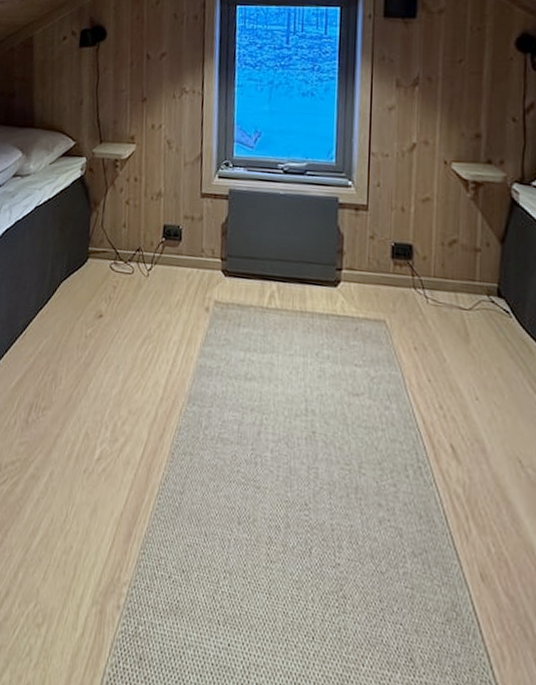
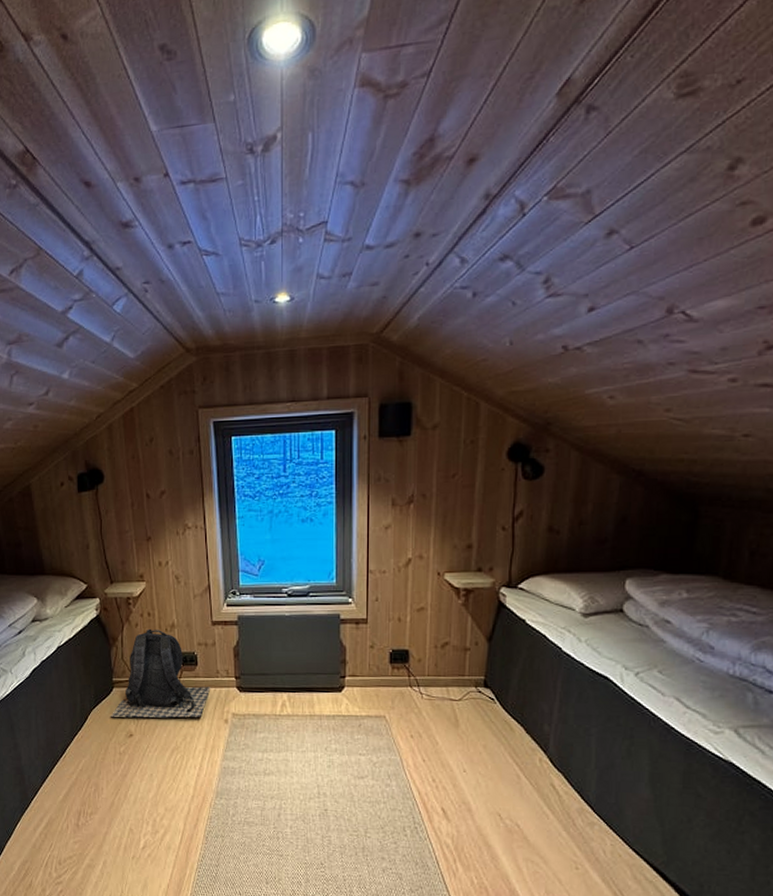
backpack: none [81,195,194,302] -> present [111,628,211,718]

